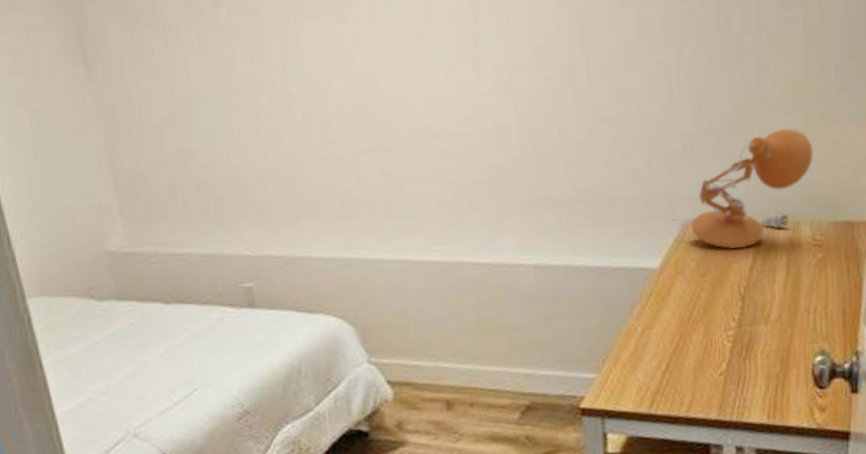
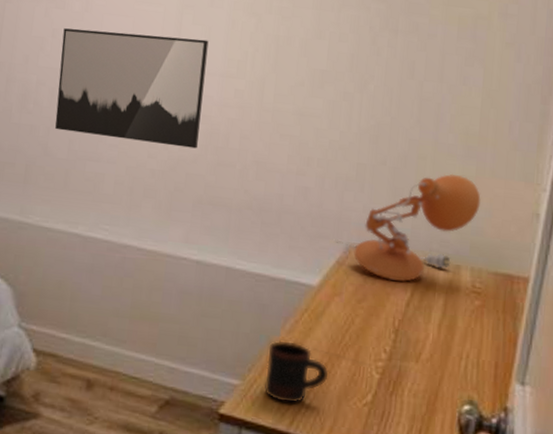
wall art: none [351,29,516,157] -> present [55,28,209,149]
mug: none [619,327,682,387] -> present [264,340,329,404]

